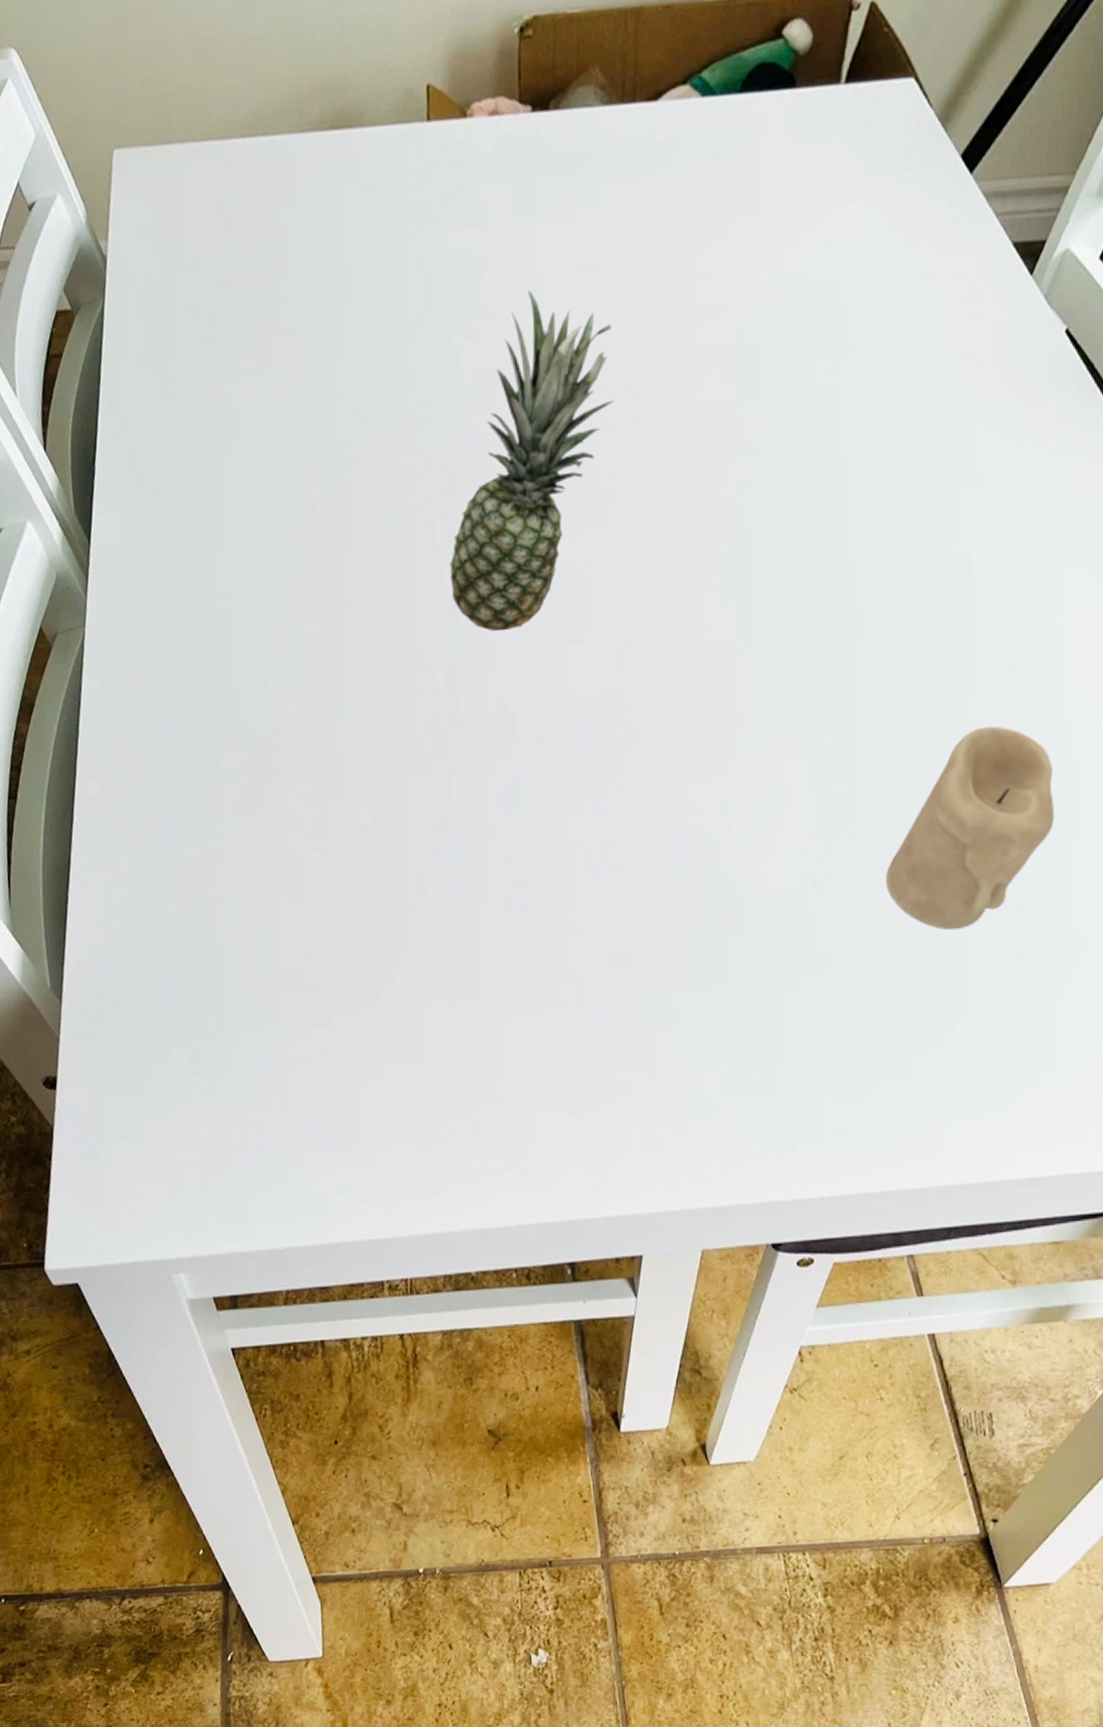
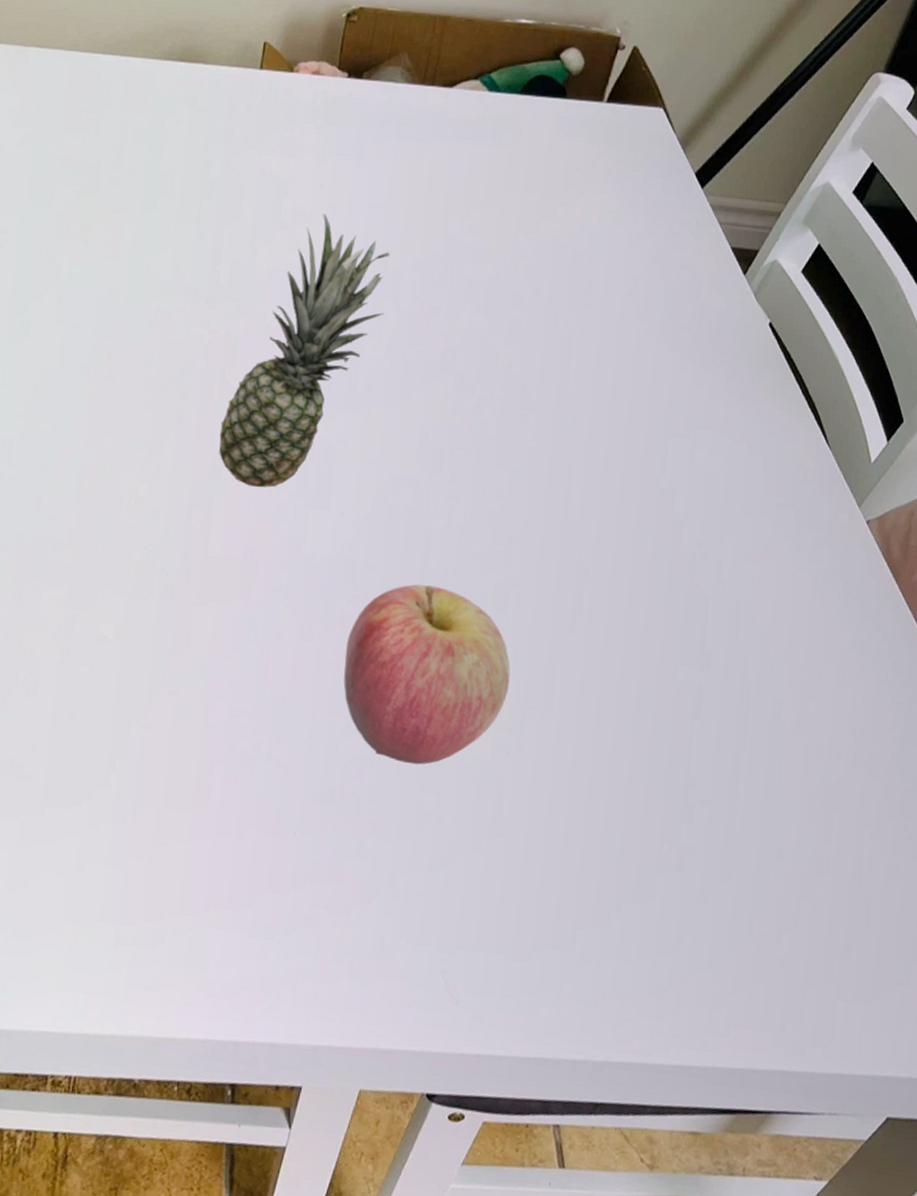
apple: none [624,709,809,909] -> present [343,584,511,765]
candle: present [885,726,1054,931] -> none [570,640,729,819]

